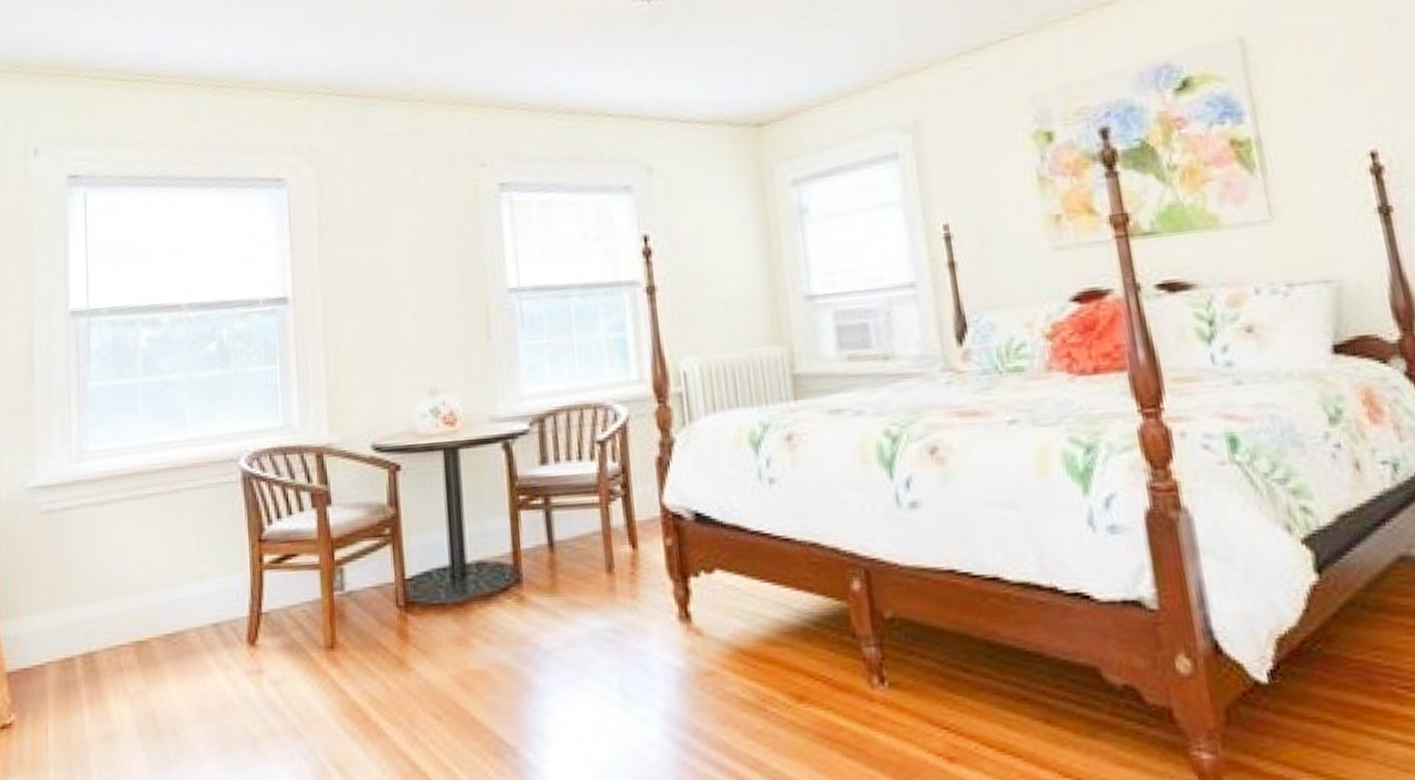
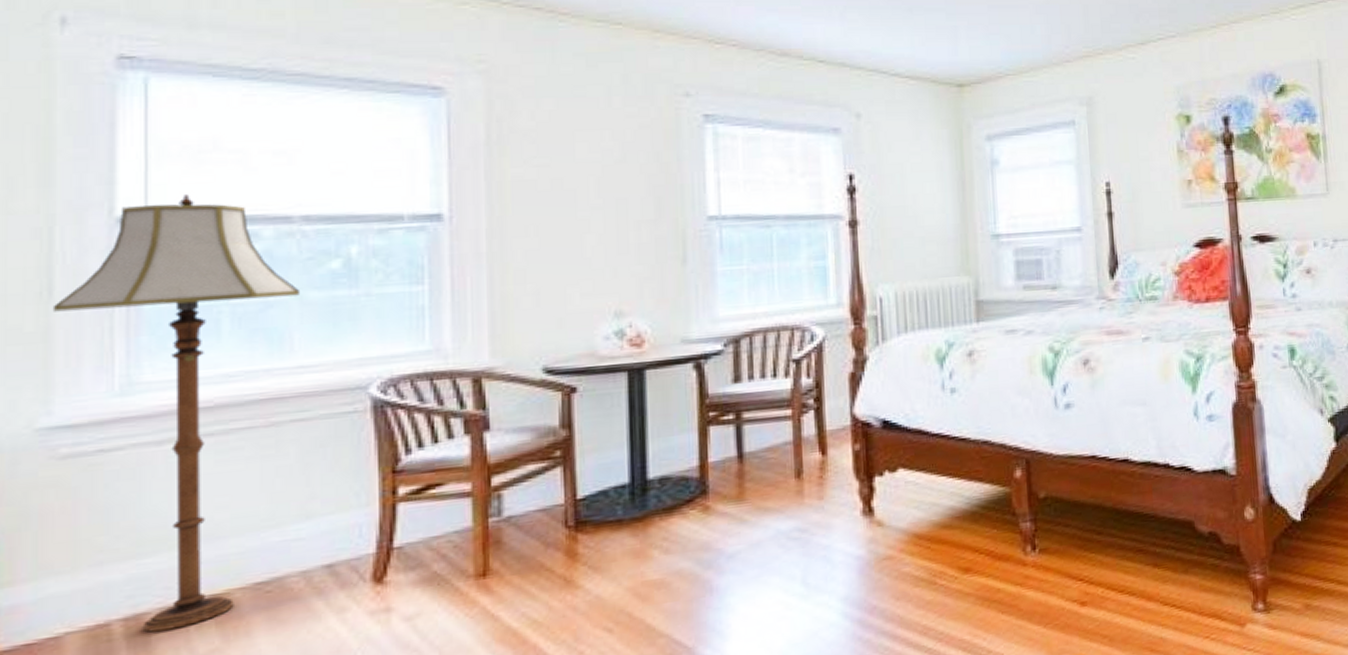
floor lamp: none [34,289,189,670] -> present [52,194,301,633]

